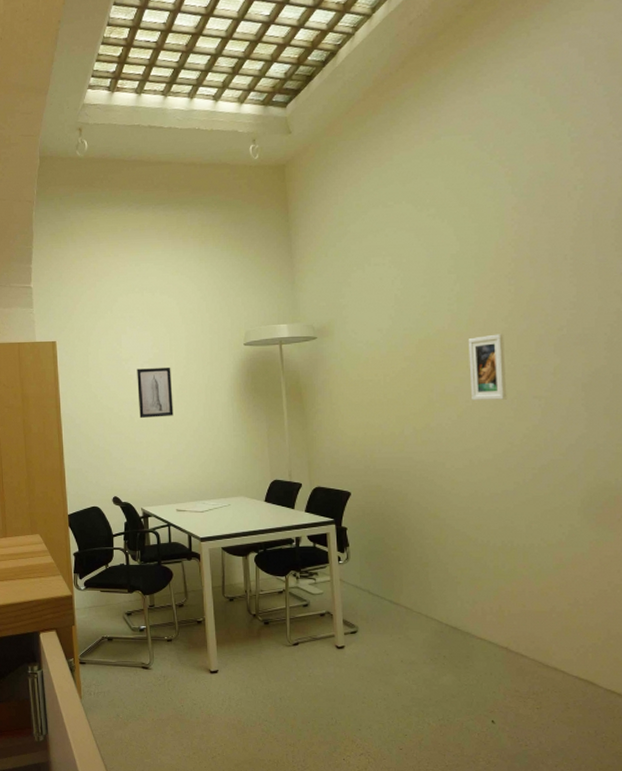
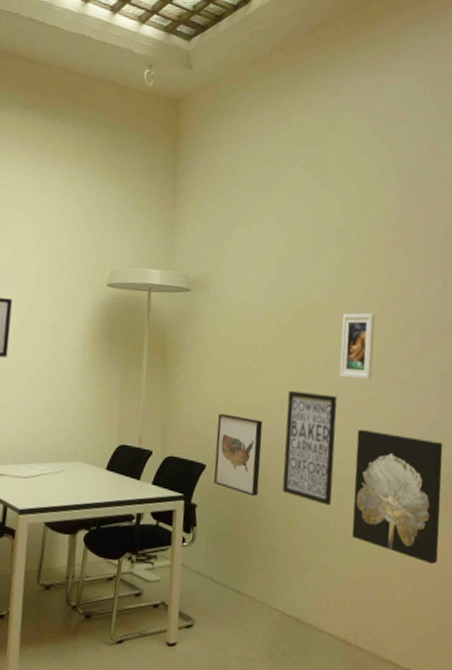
wall art: none [357,446,403,518] -> present [214,414,263,496]
wall art: none [421,418,477,523] -> present [282,391,337,505]
wall art: none [497,448,600,576] -> present [352,429,443,564]

